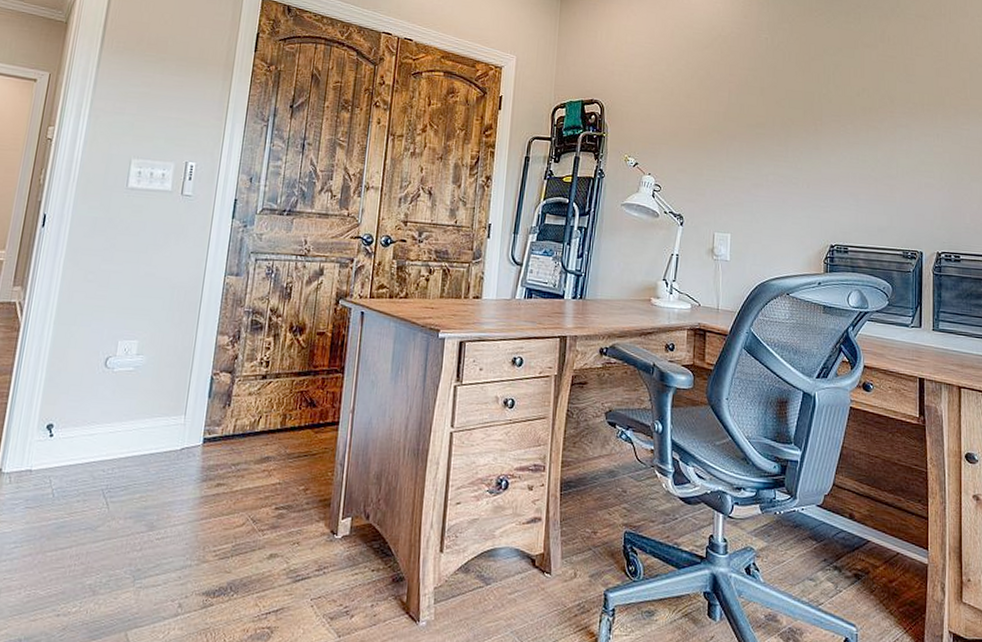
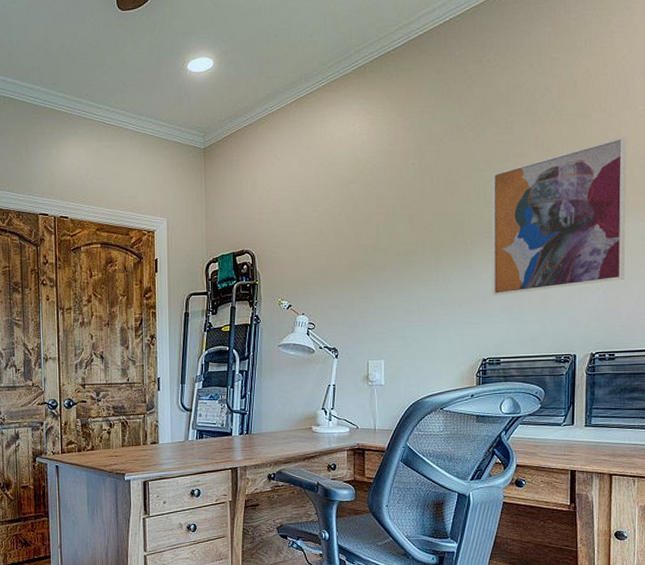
wall art: none [840,42,968,182] -> present [491,136,627,296]

